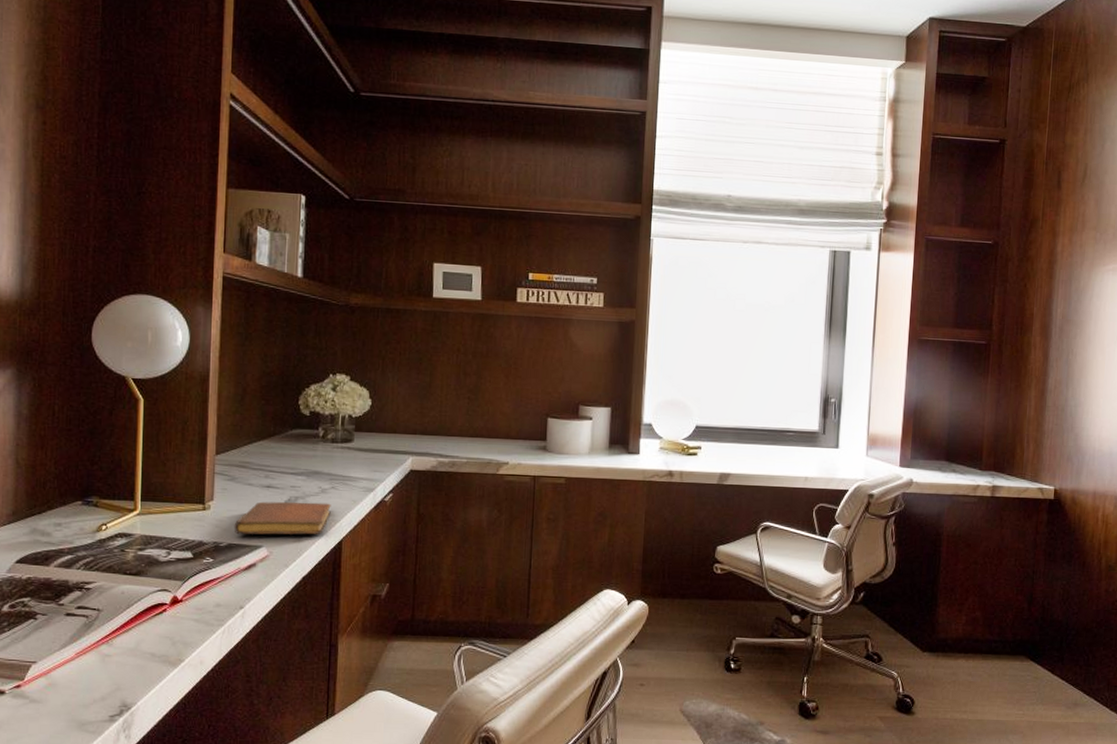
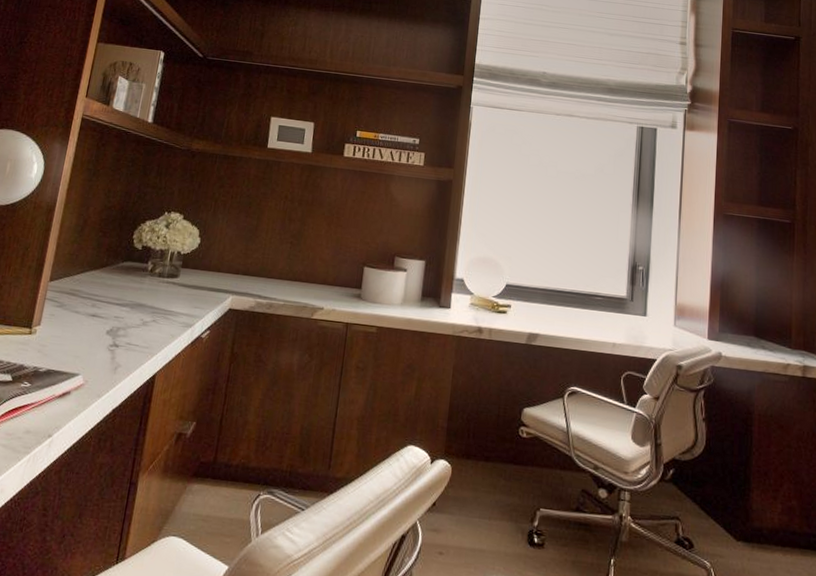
notebook: present [234,501,331,535] -> none [55,330,150,367]

